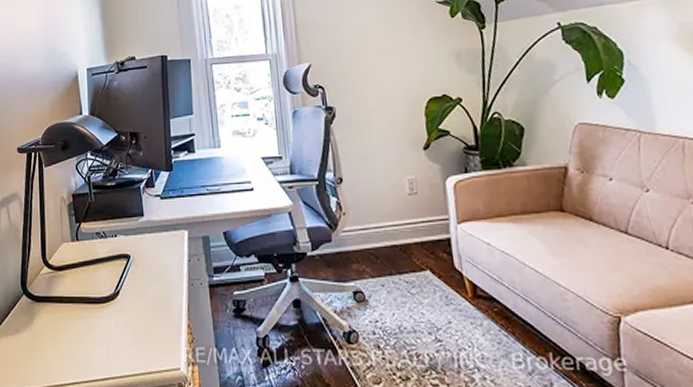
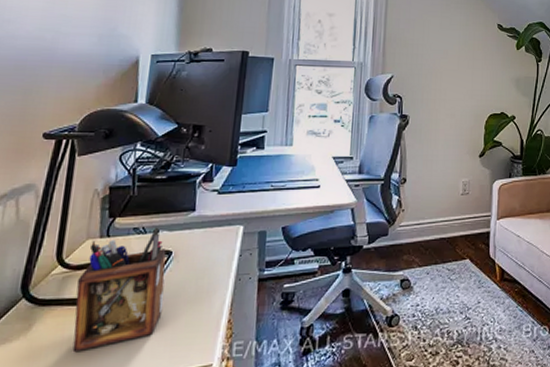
desk organizer: none [61,232,131,345] -> present [72,227,166,351]

